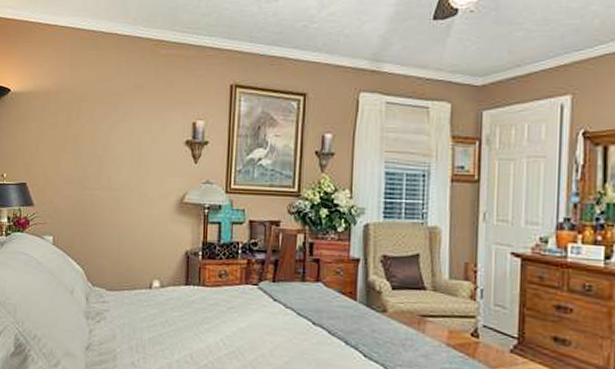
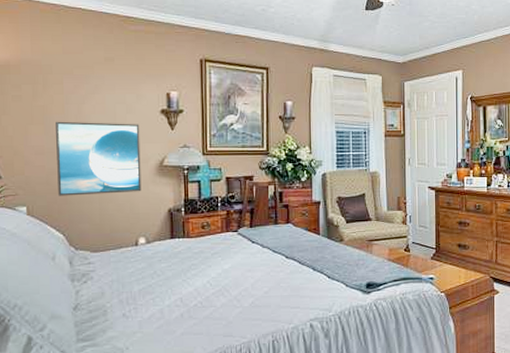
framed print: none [81,150,163,230] -> present [56,121,142,196]

